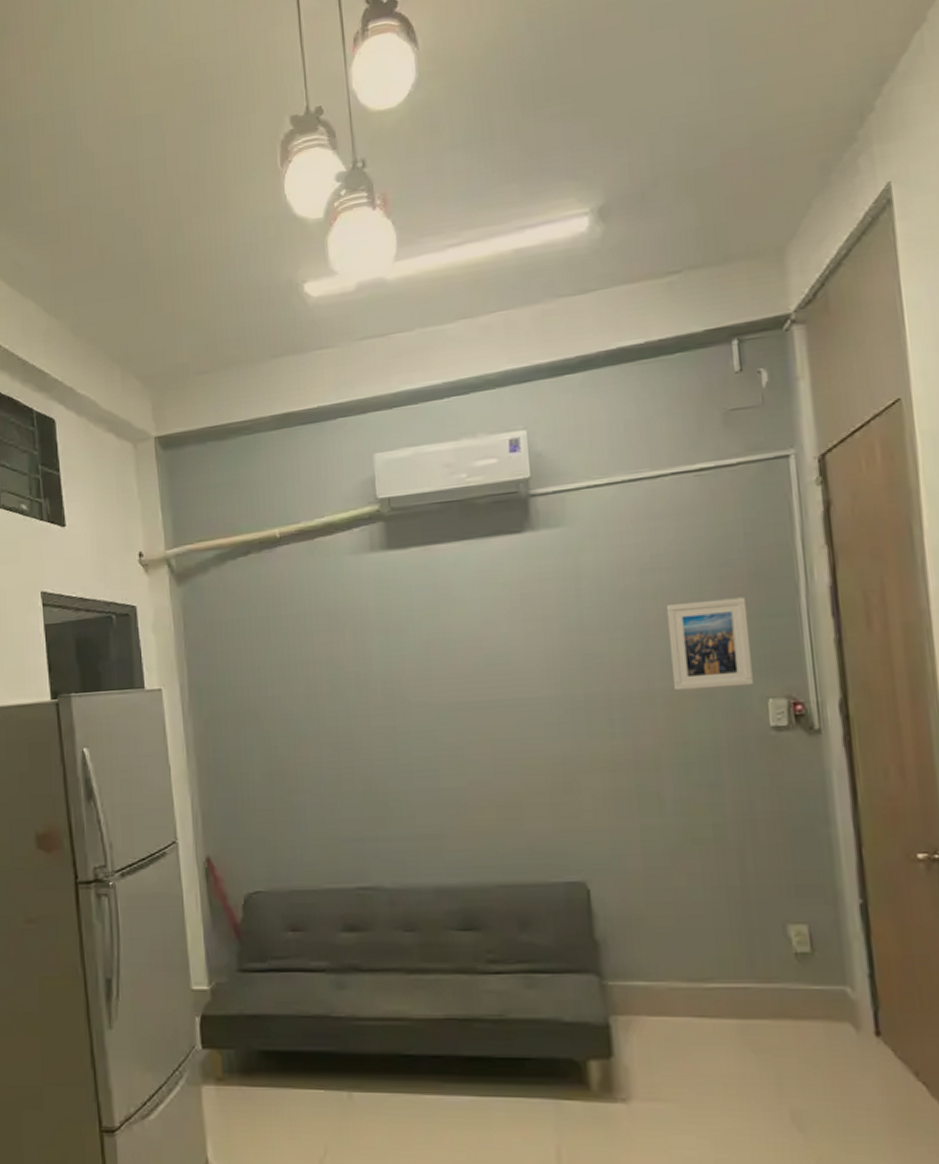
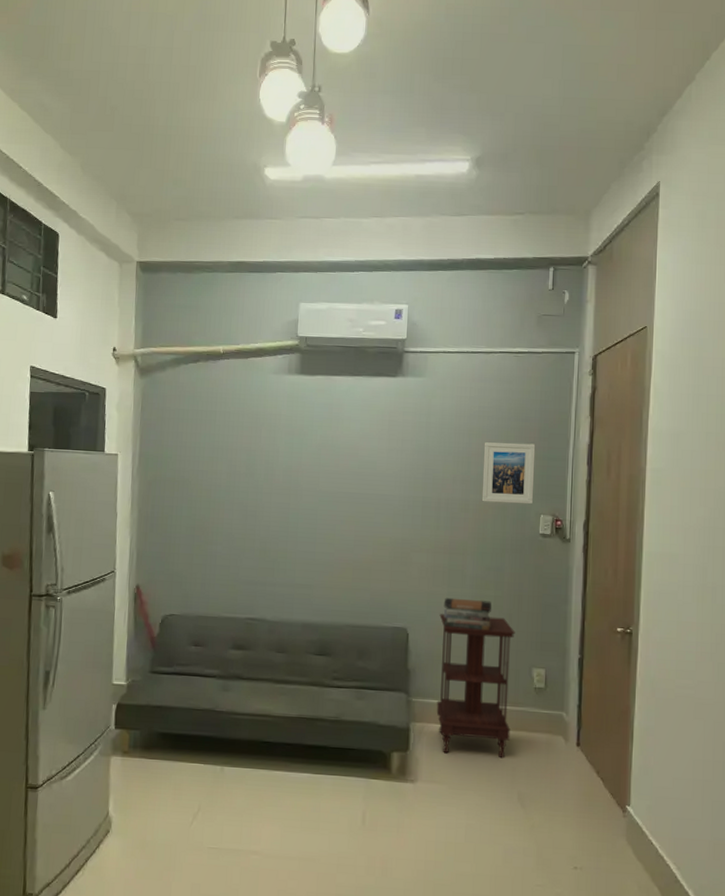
side table: none [632,854,767,1061] -> present [436,614,515,759]
book stack: none [636,832,713,876] -> present [443,597,492,631]

